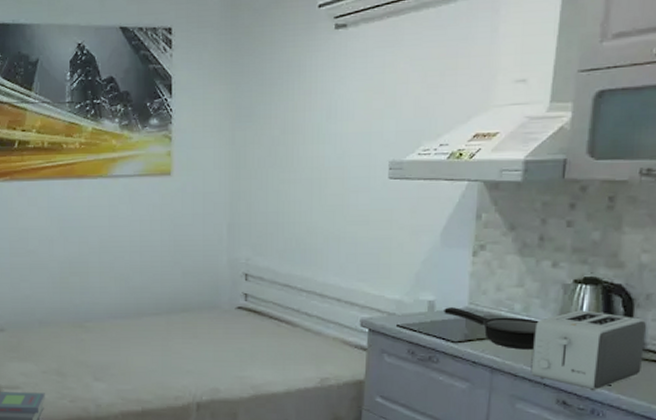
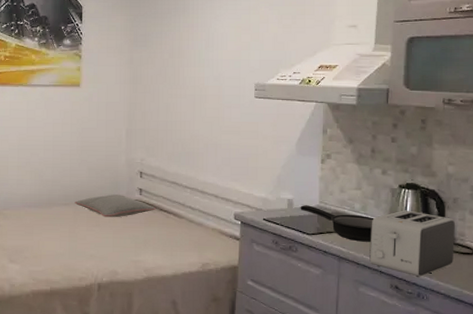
pillow: none [167,301,264,328] -> present [74,194,156,218]

